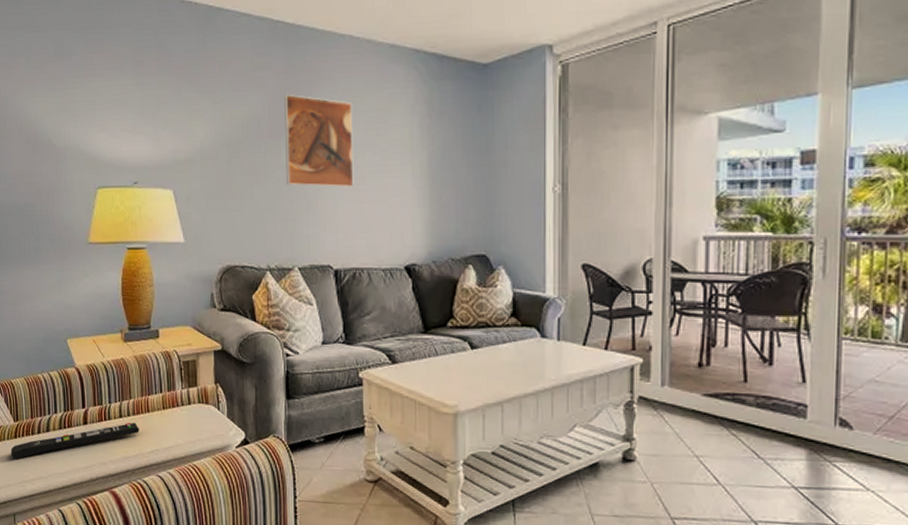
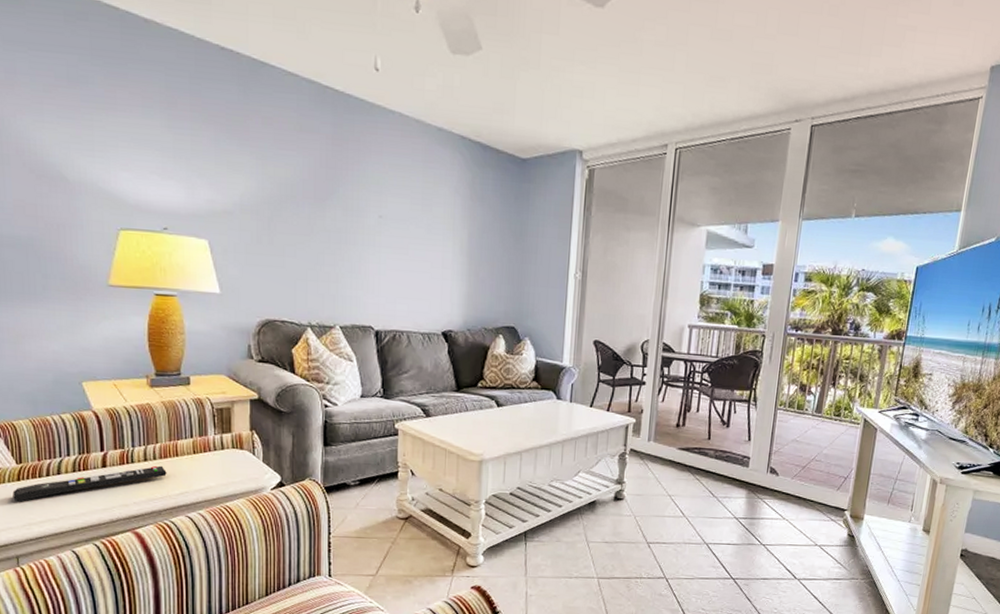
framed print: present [284,93,354,187] -> none [330,159,399,256]

